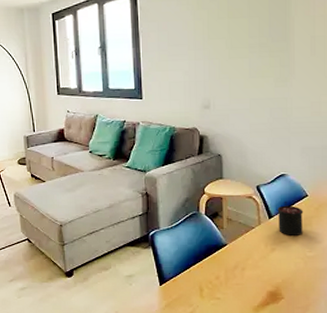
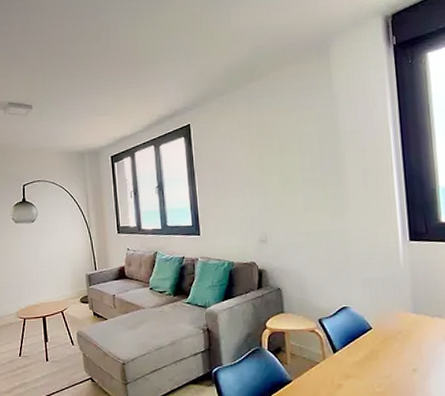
candle: present [277,202,304,235] -> none [341,335,369,370]

